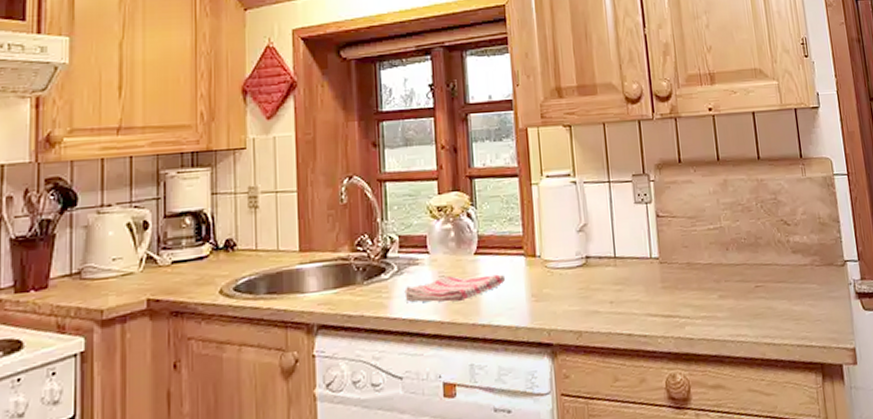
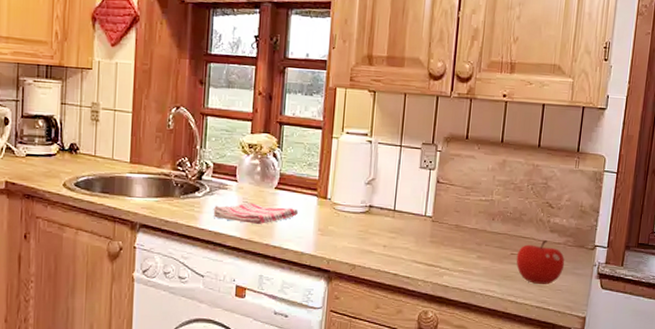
fruit: none [762,264,818,318] -> present [516,240,565,285]

